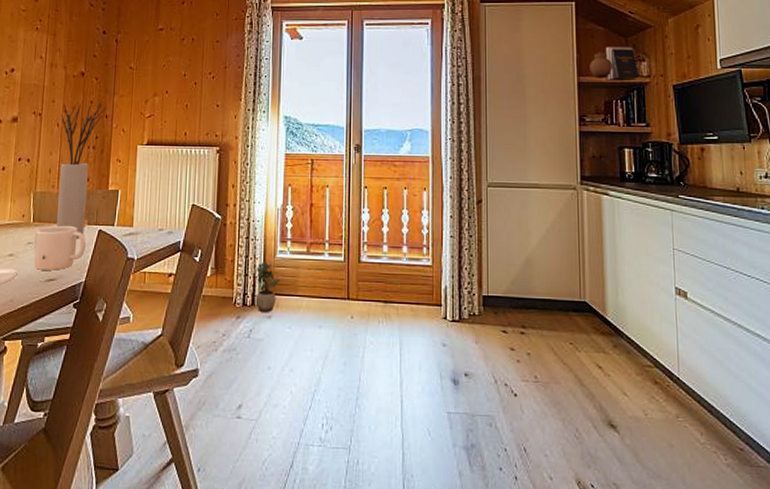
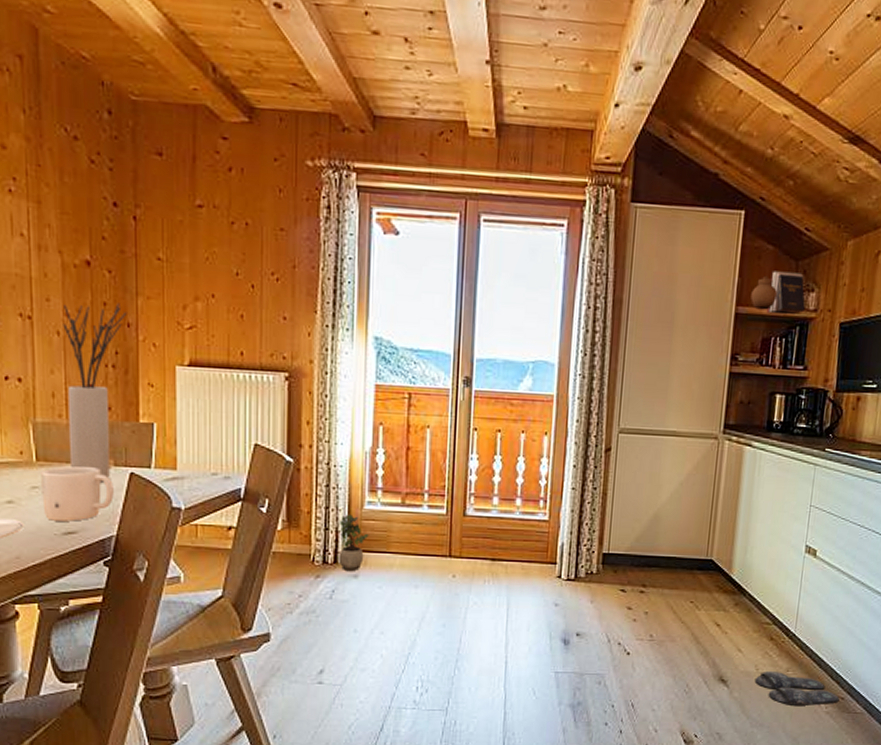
slippers: none [645,417,739,457] -> present [754,672,840,707]

